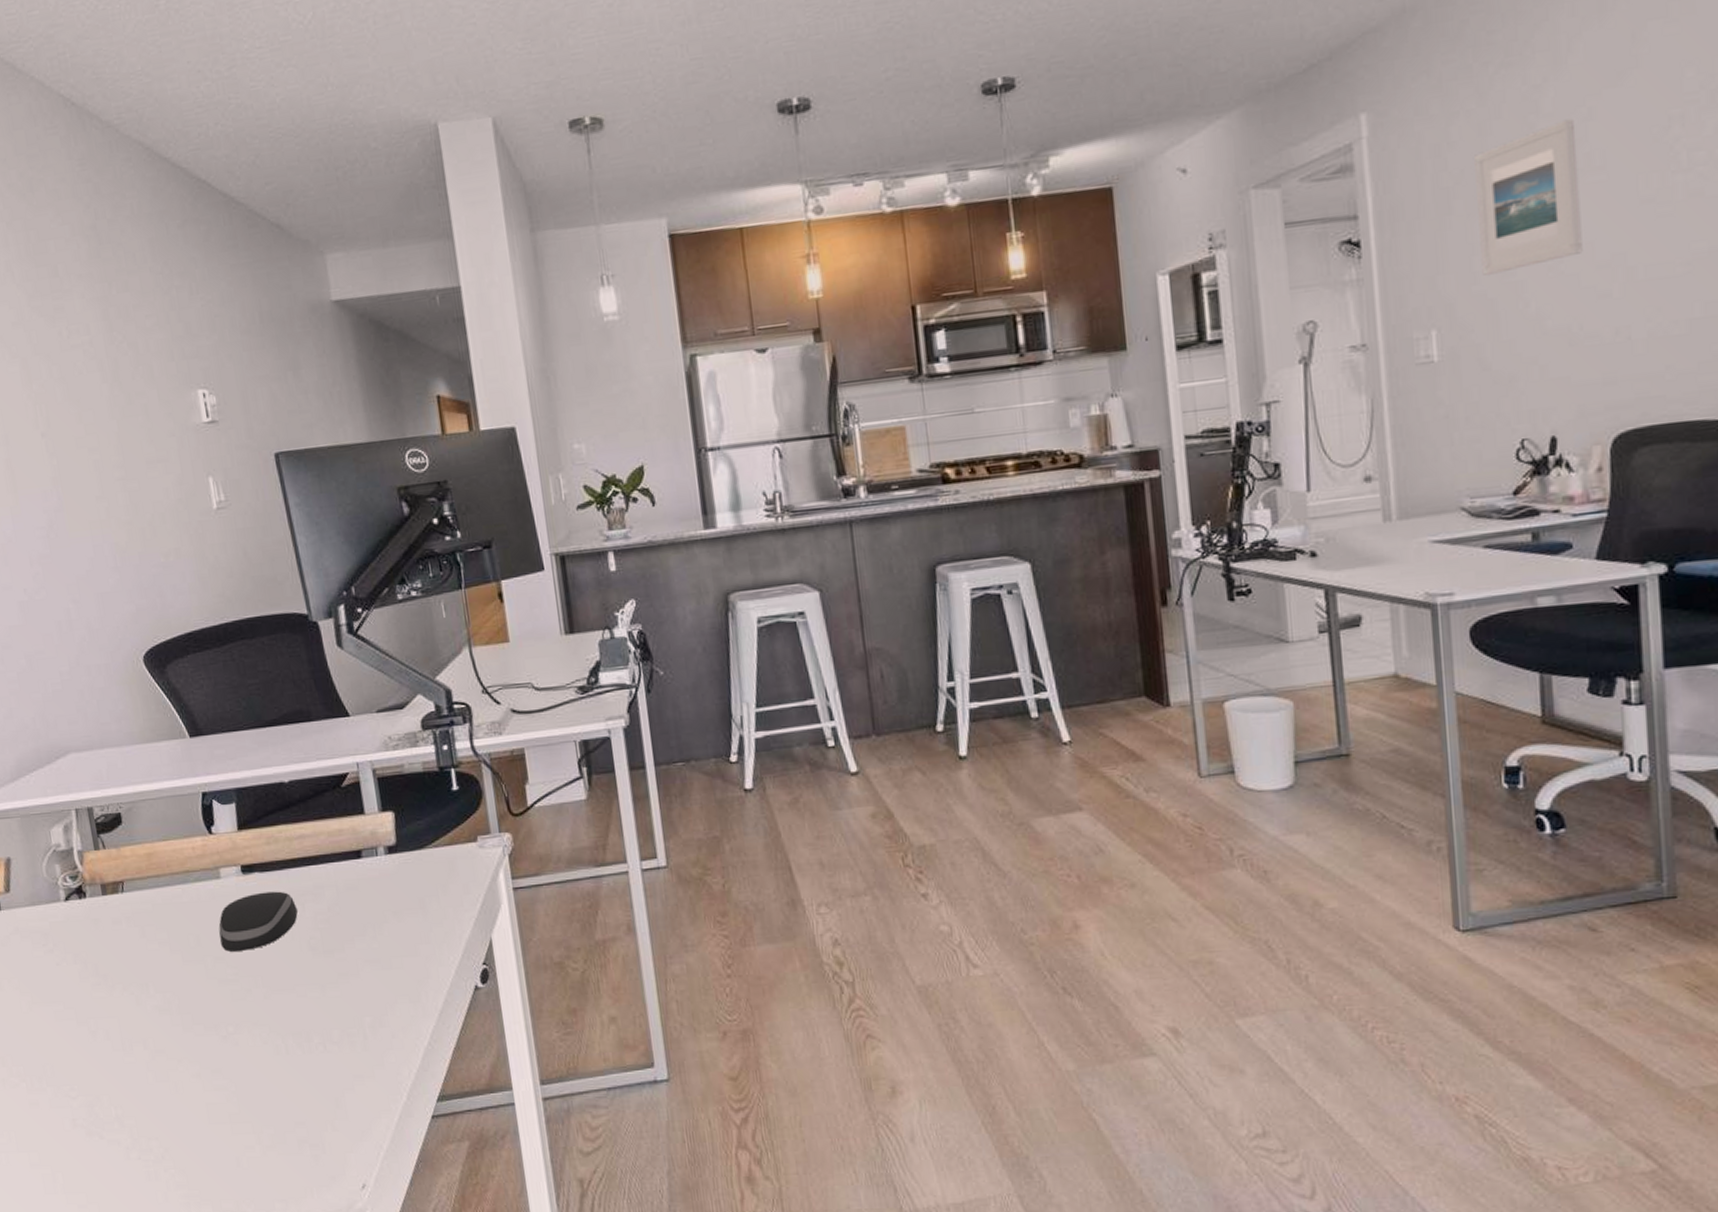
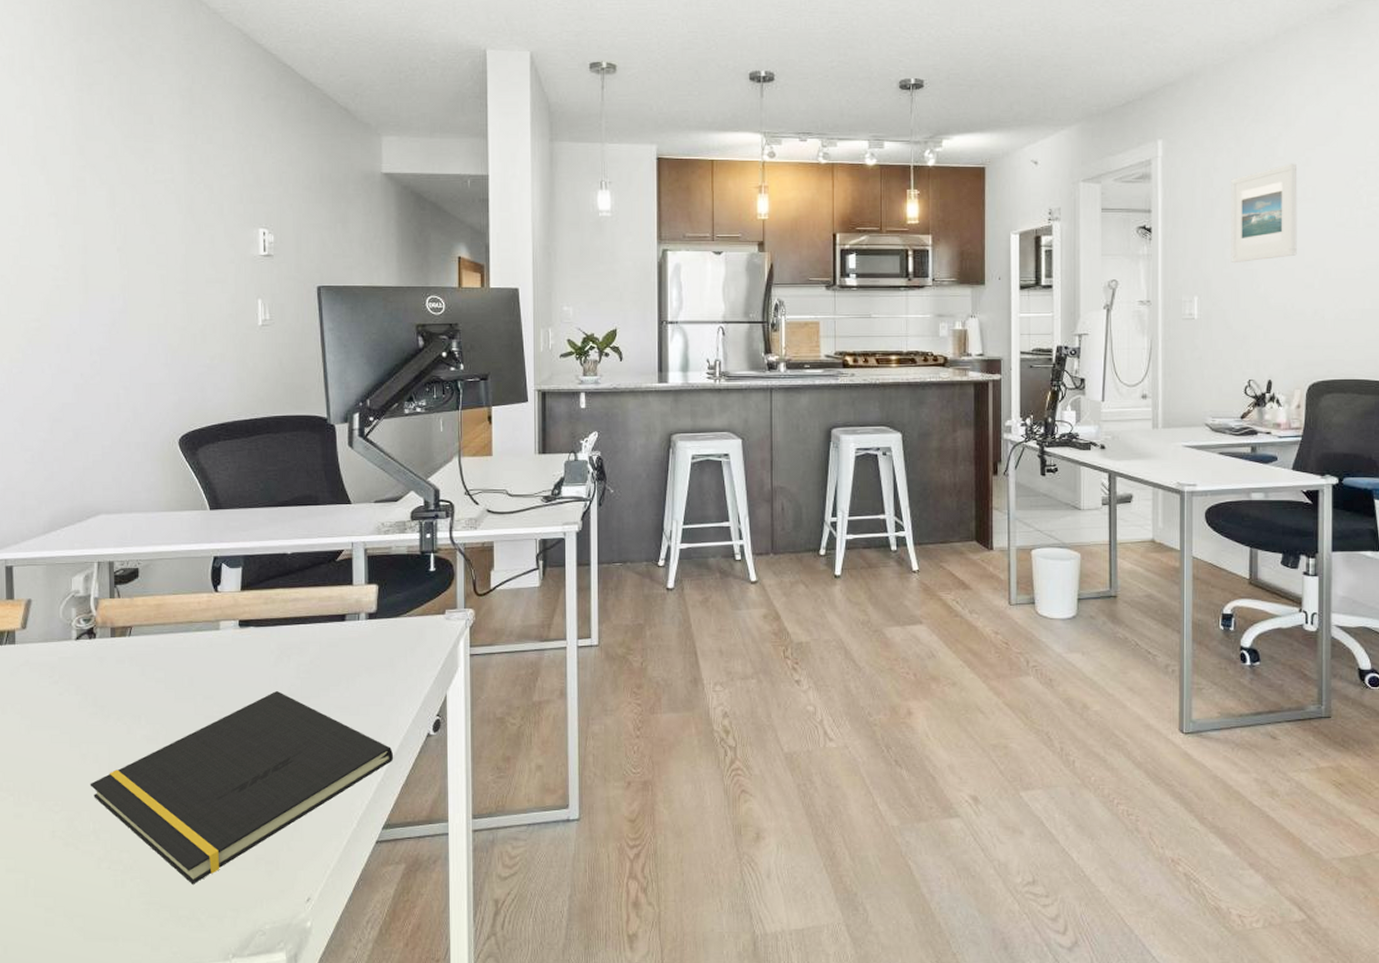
notepad: none [104,946,440,1173] -> present [90,691,394,884]
computer mouse: present [218,891,298,952] -> none [212,644,283,692]

